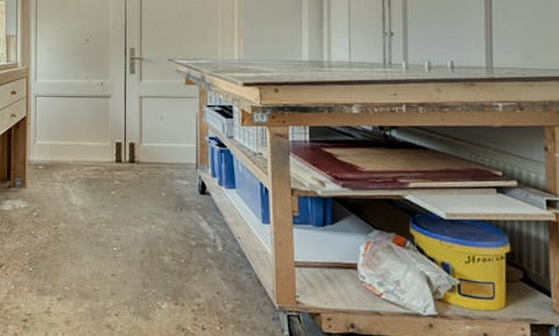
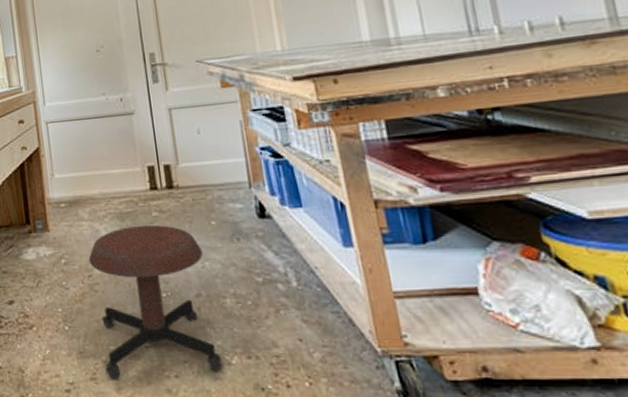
stool: none [56,190,155,314] -> present [88,224,223,380]

